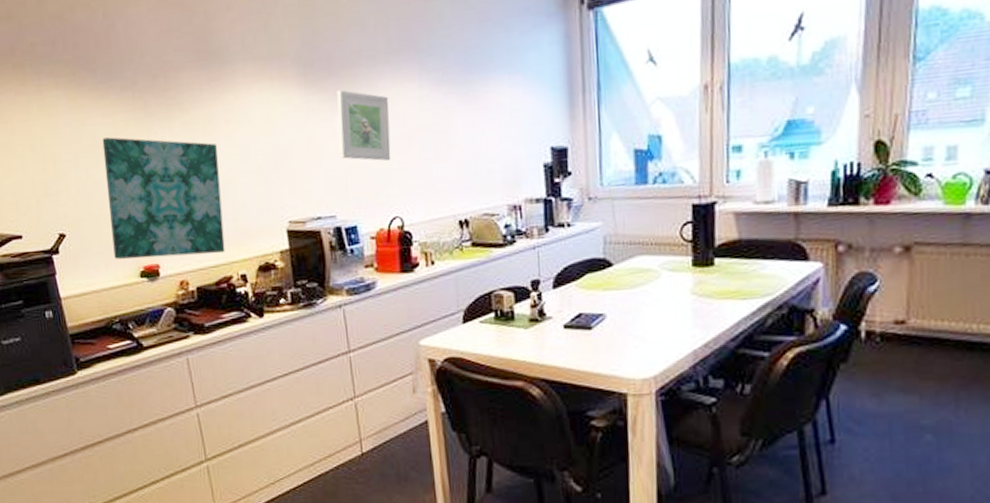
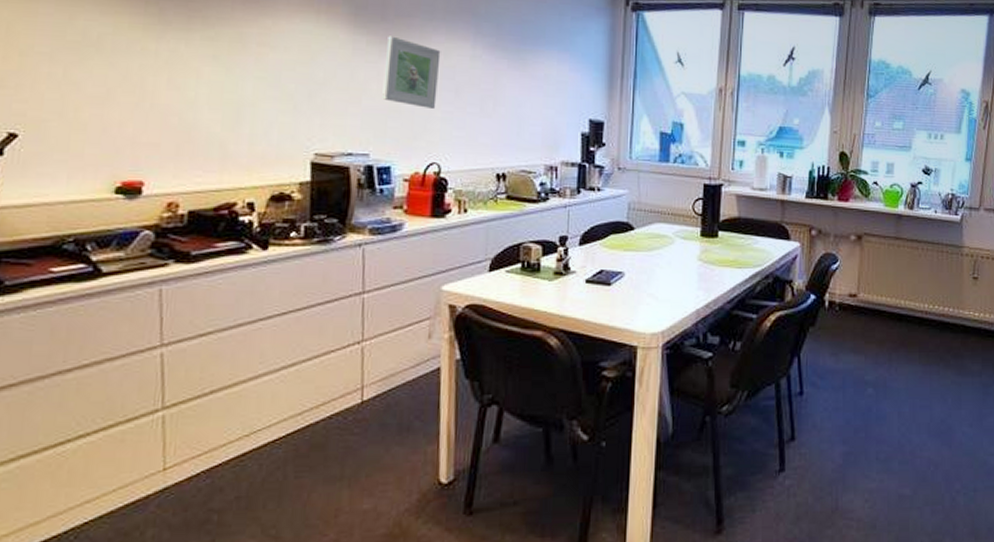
wall art: present [102,137,225,259] -> none [83,36,242,178]

